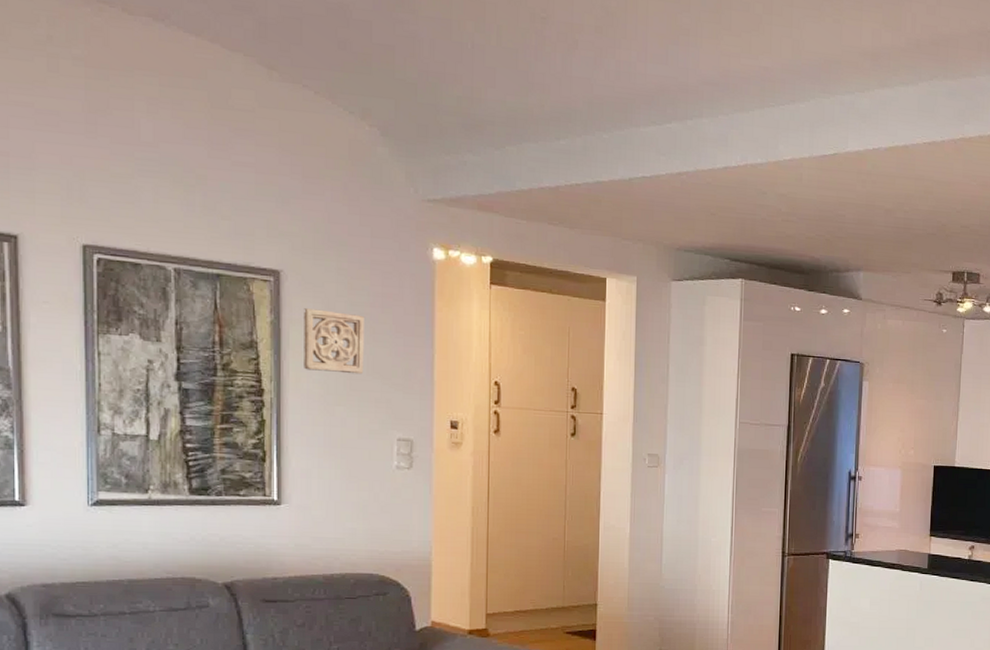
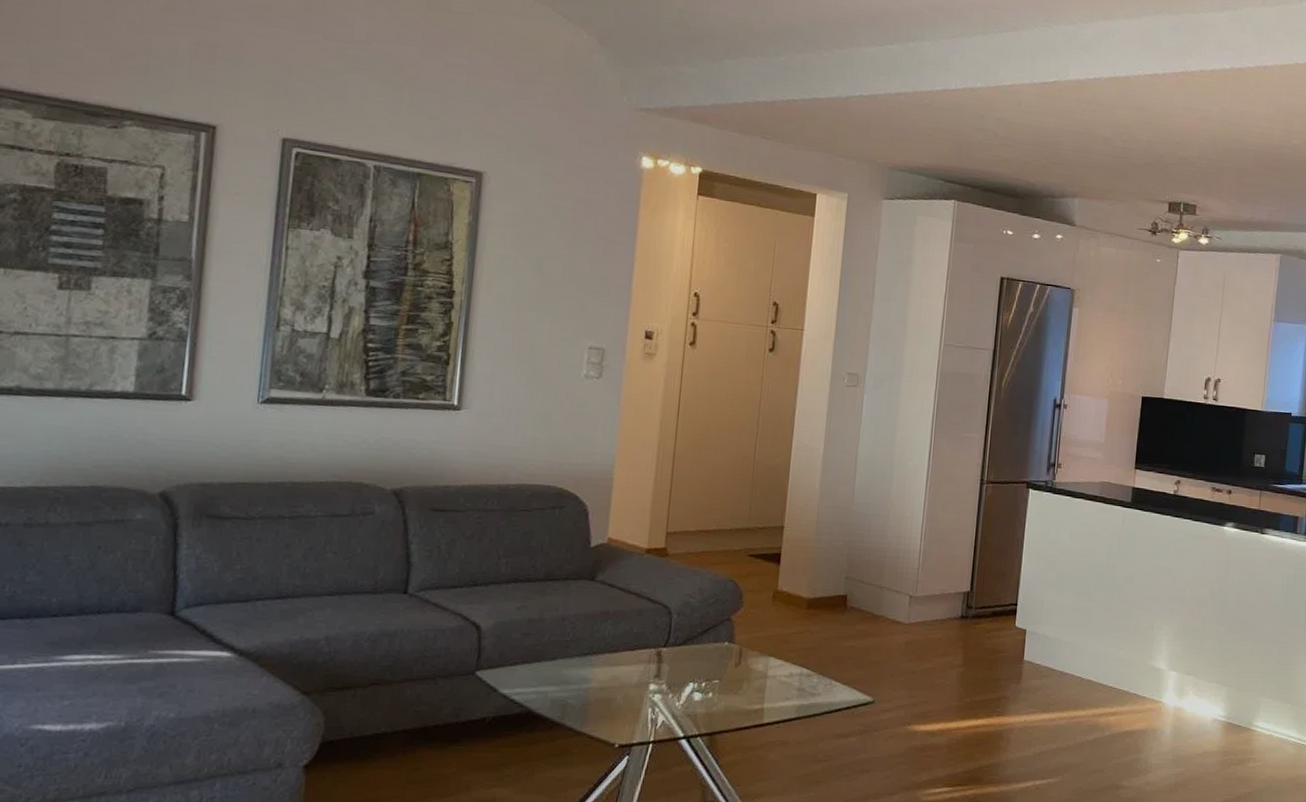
wall ornament: present [304,308,364,375] -> none [498,211,565,280]

